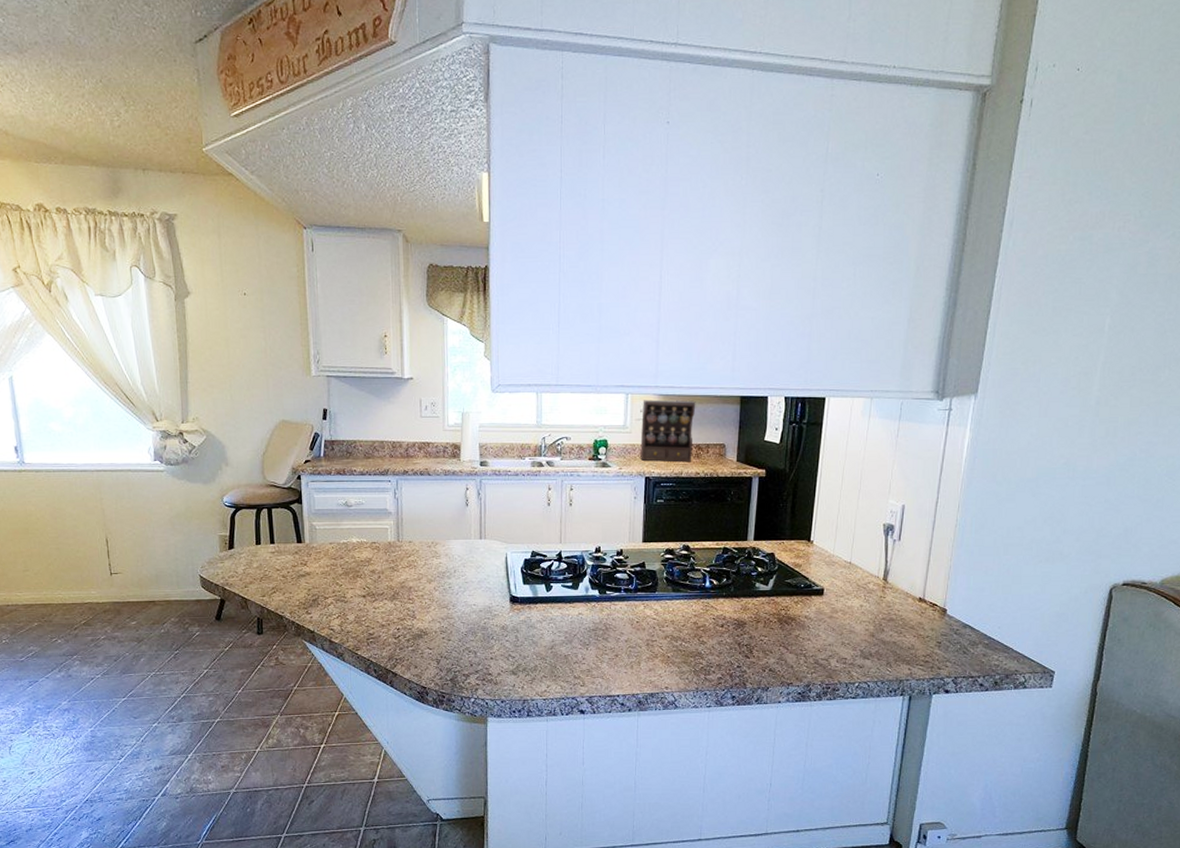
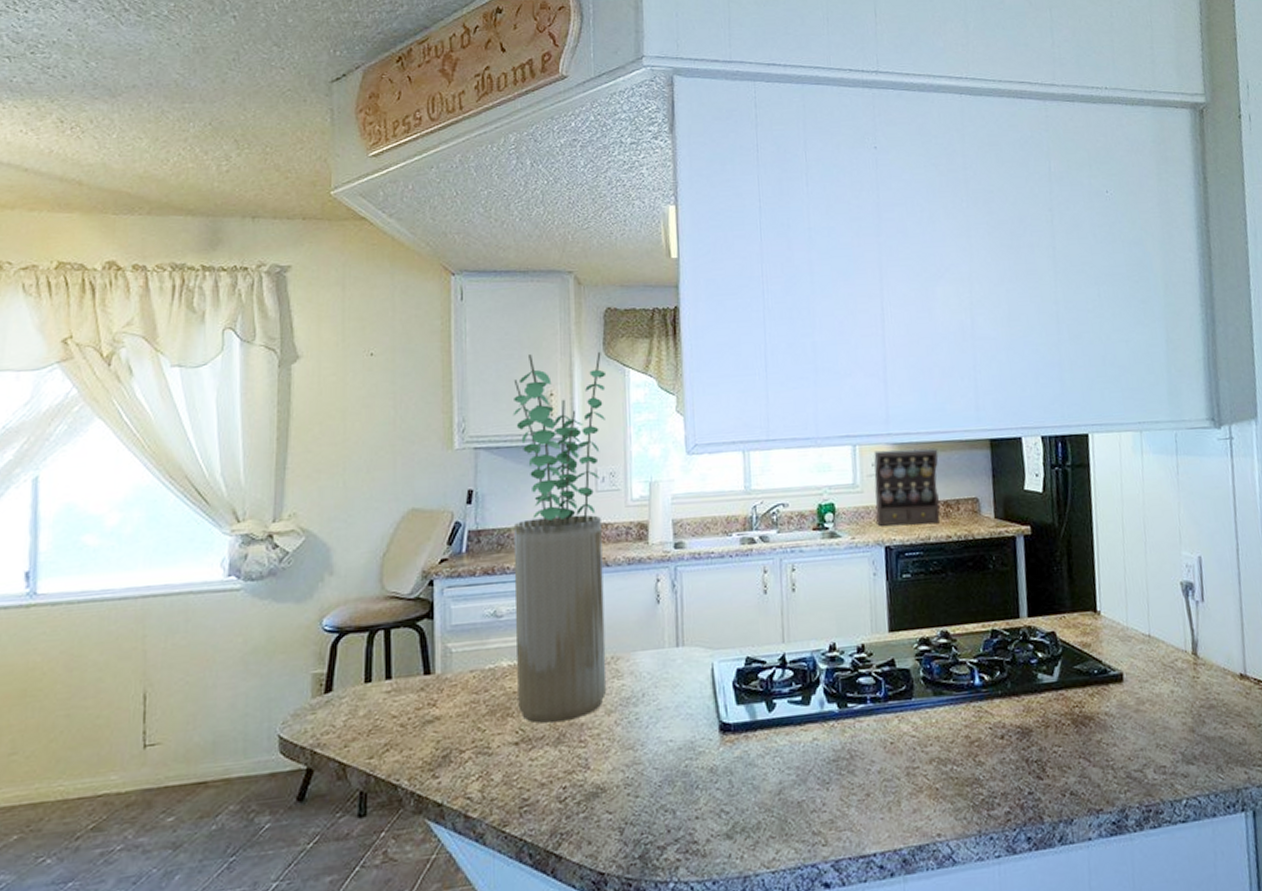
vase: none [355,301,429,584] -> present [512,351,607,723]

